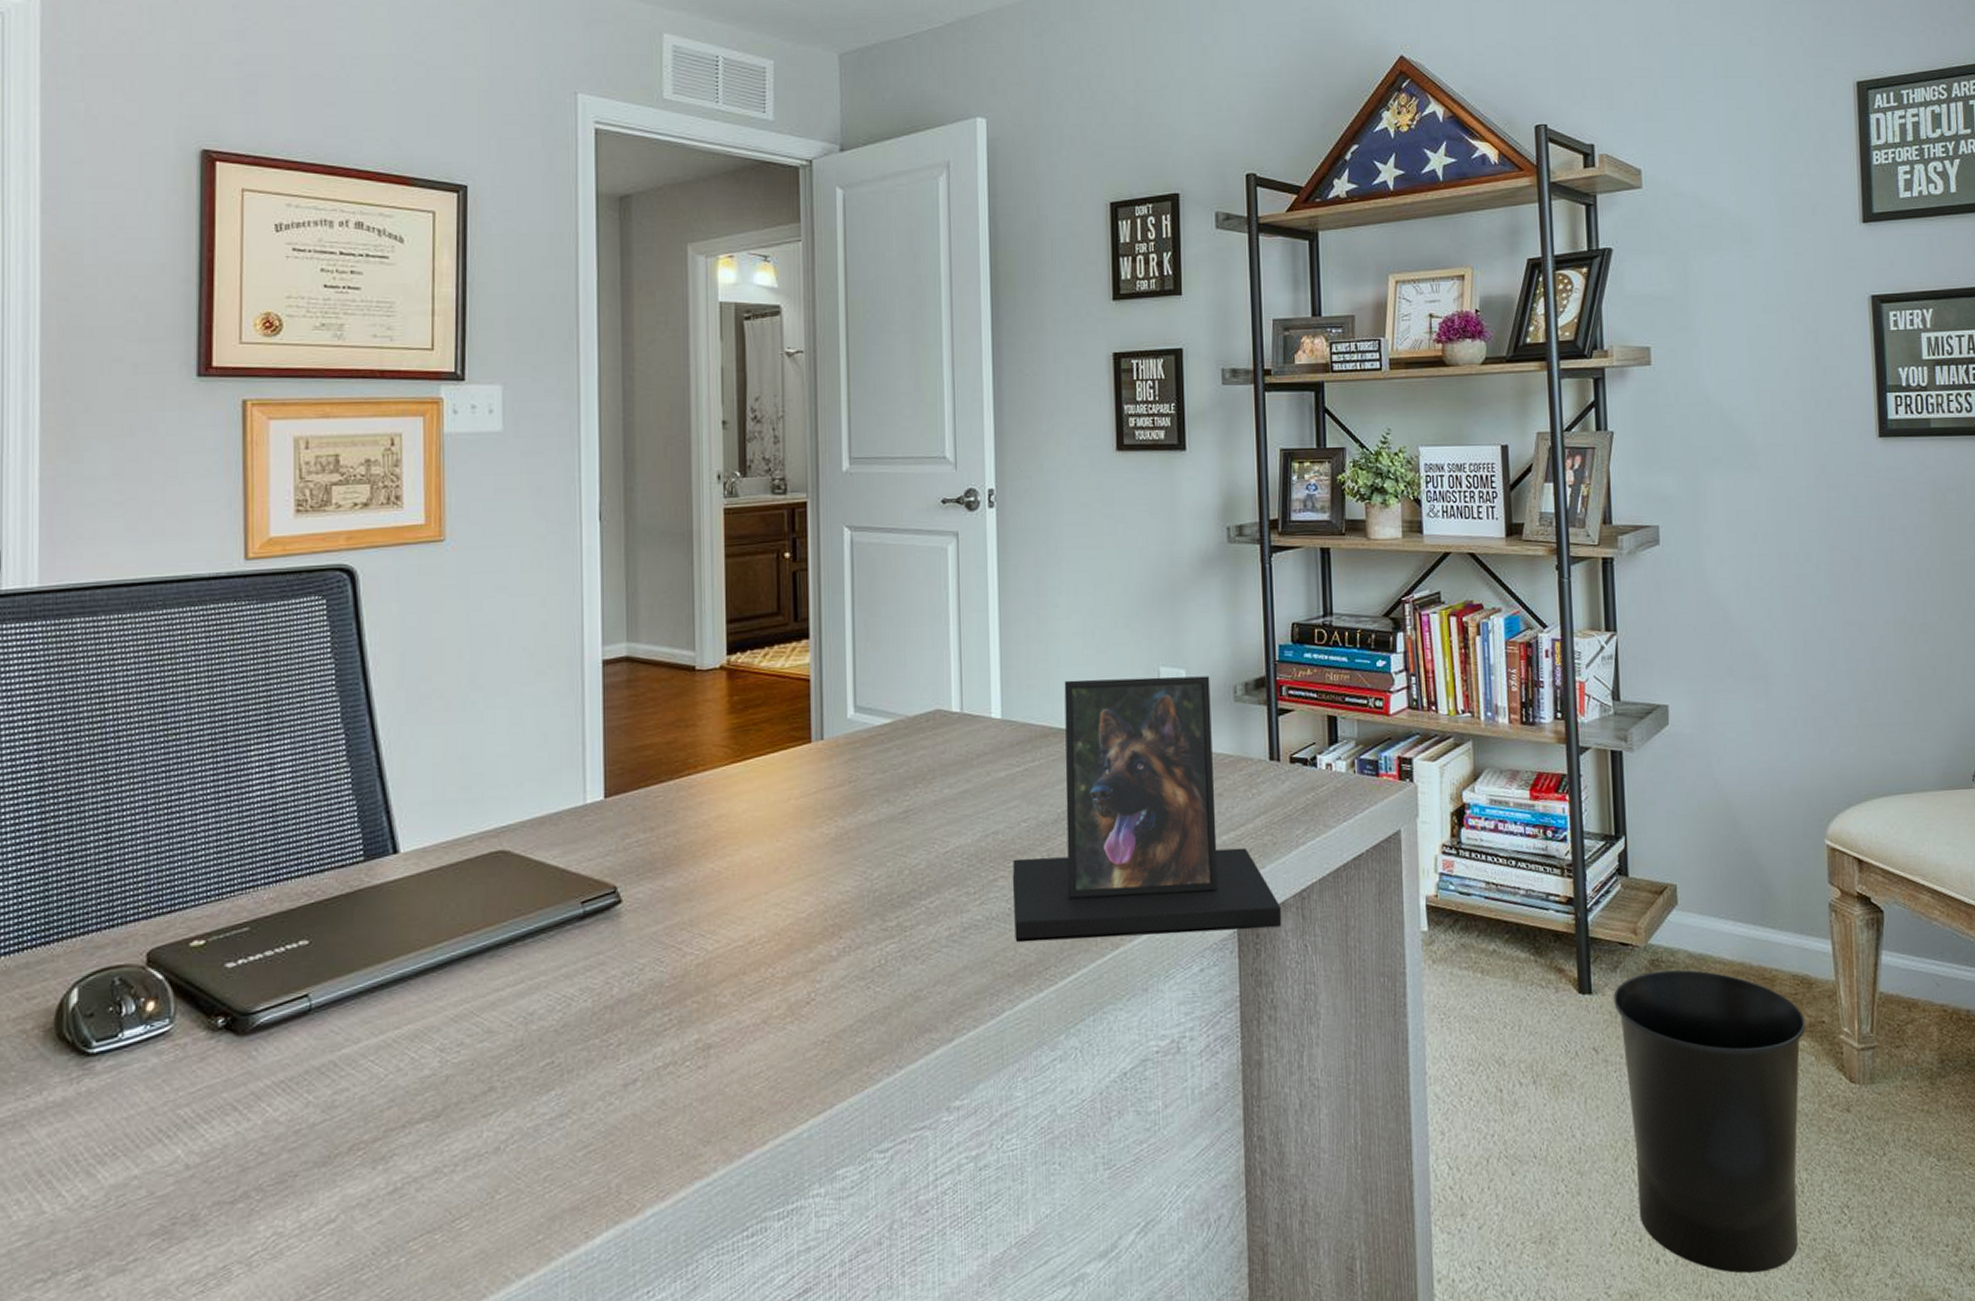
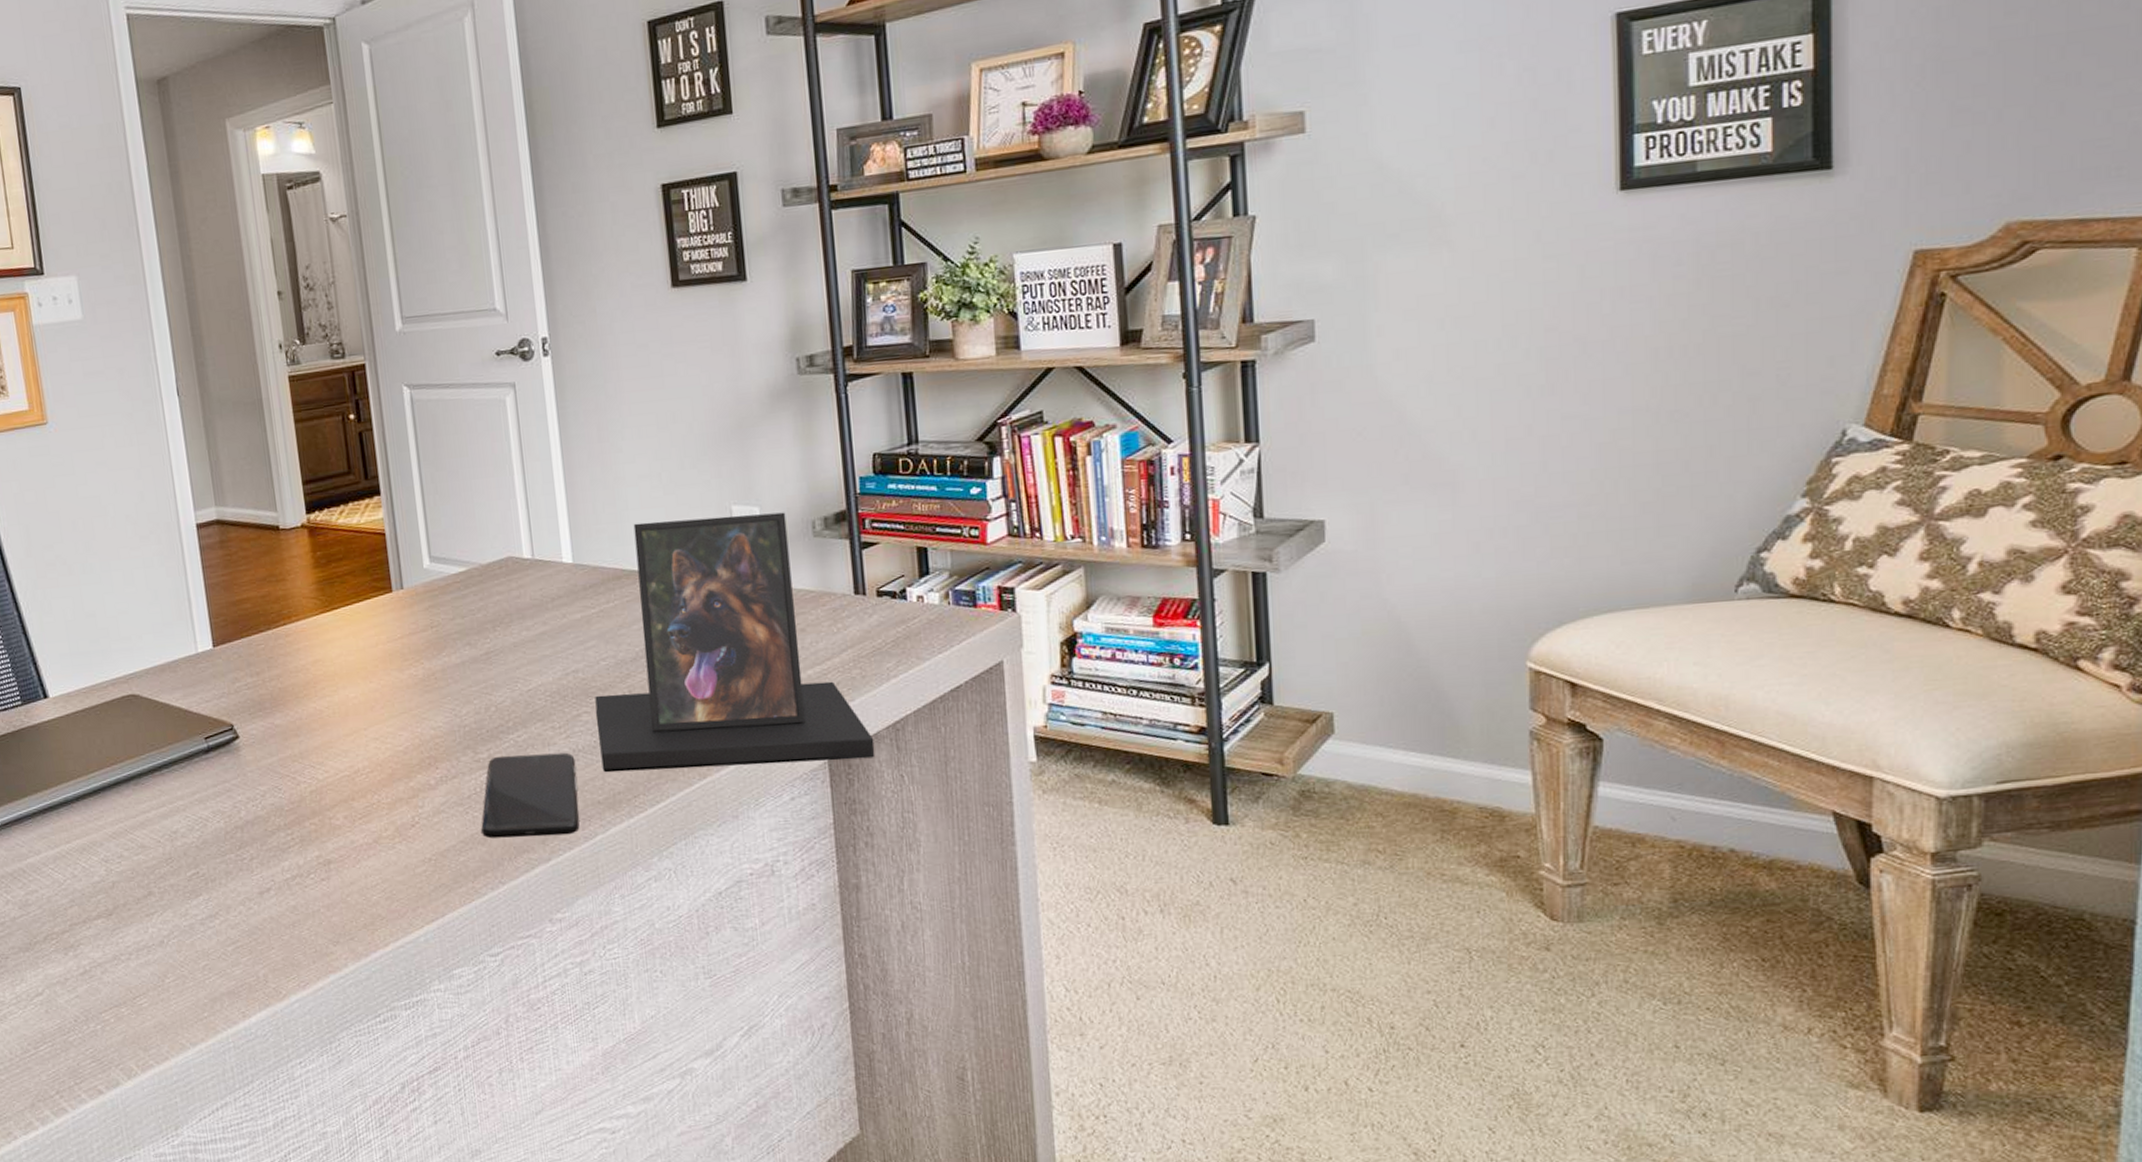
smartphone: none [882,920,989,1017] -> present [481,752,580,839]
waste bin: present [1613,969,1805,1274] -> none [1255,801,1494,1106]

